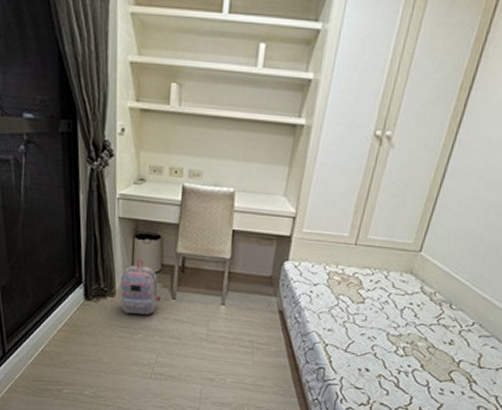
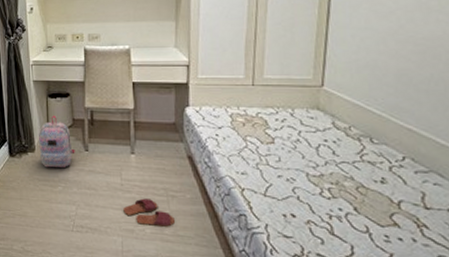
slippers: none [206,349,257,377] -> present [123,198,175,227]

